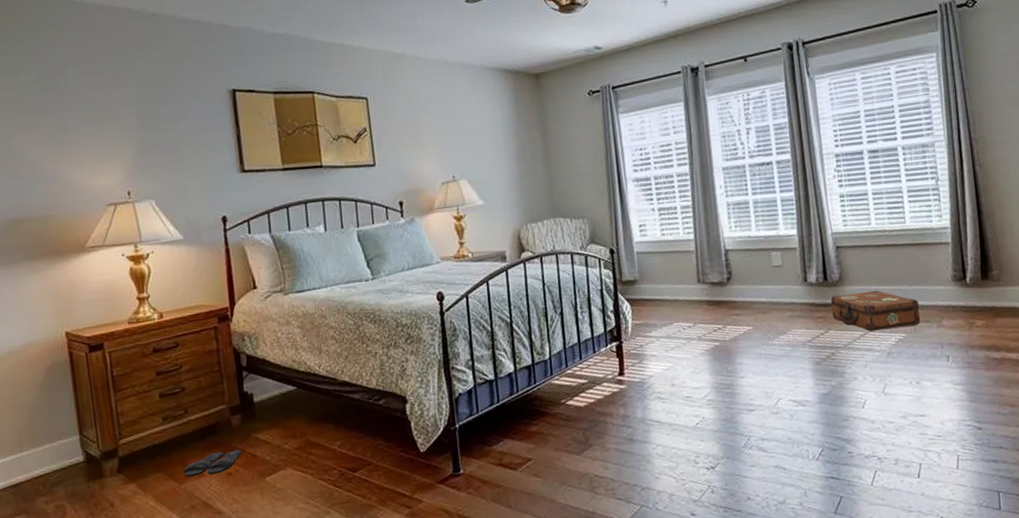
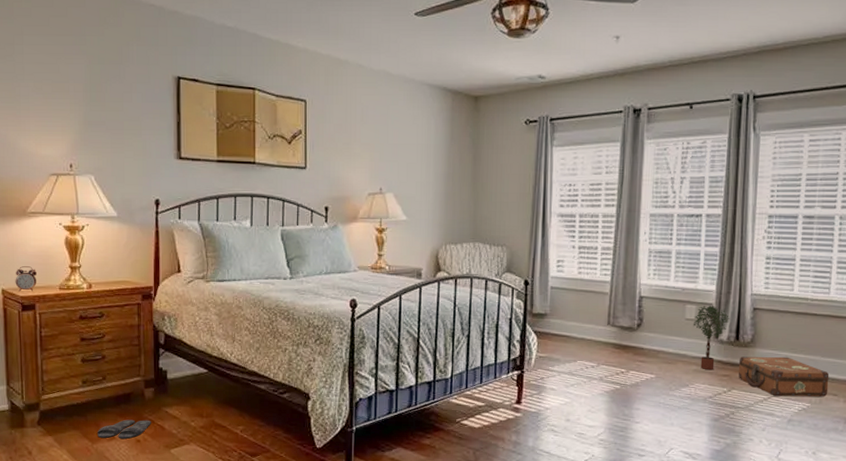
alarm clock: none [79,304,103,332] -> present [15,266,38,292]
potted tree: none [780,249,815,315] -> present [693,305,729,371]

